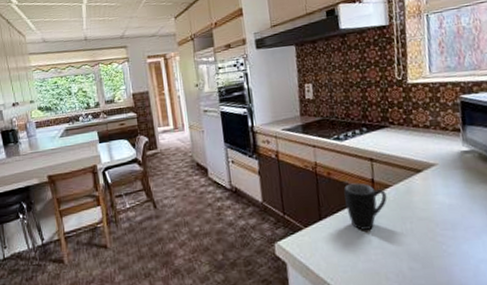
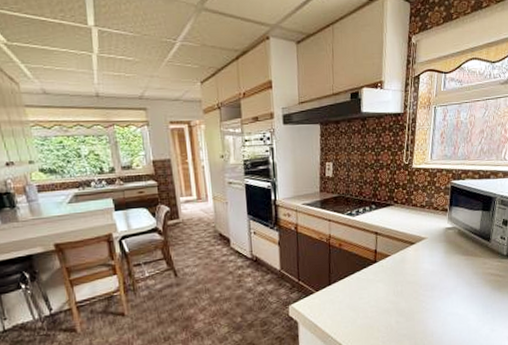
mug: present [343,182,387,230] -> none [351,253,386,293]

